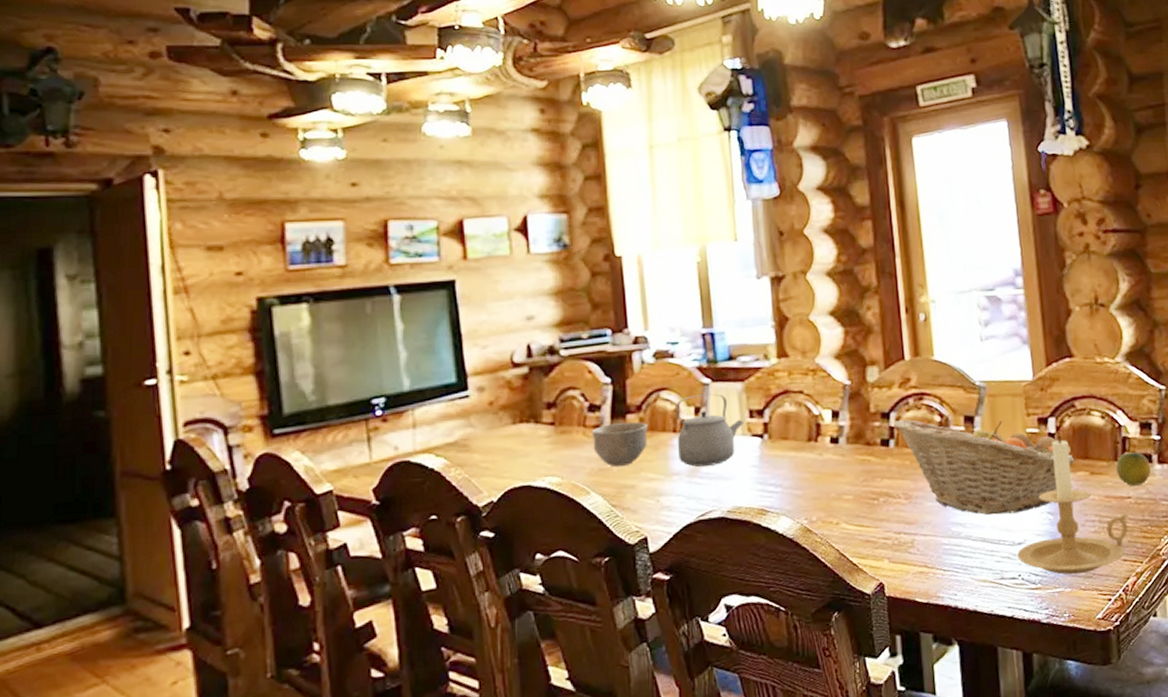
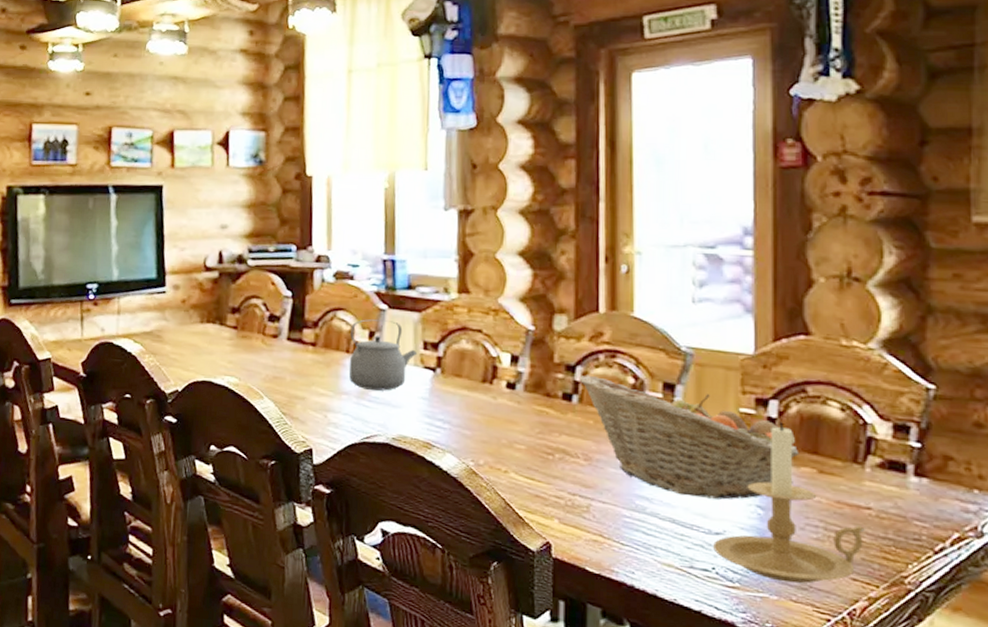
bowl: present [591,422,648,467] -> none [269,335,322,377]
fruit: present [1116,452,1151,486] -> none [855,456,903,497]

